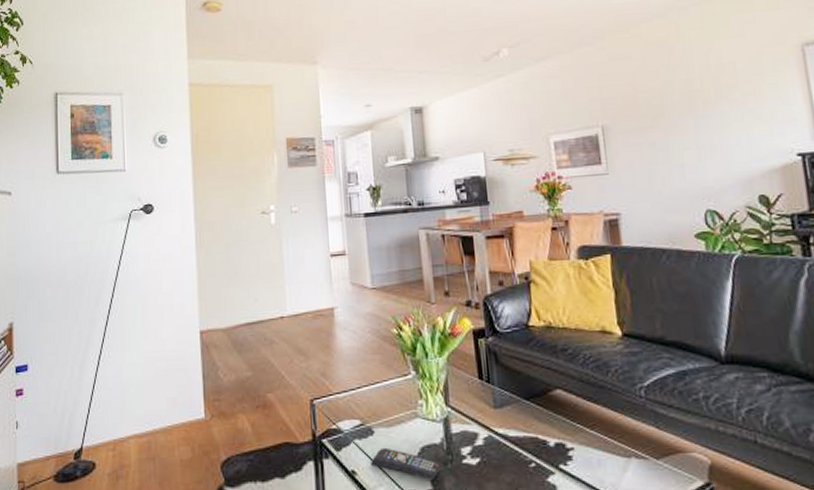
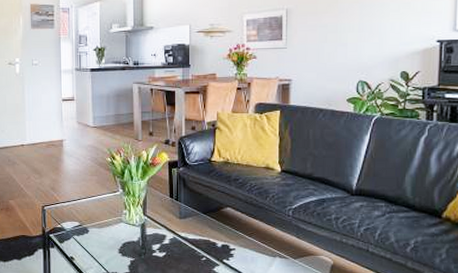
remote control: present [371,447,442,480] -> none [85,242,137,266]

